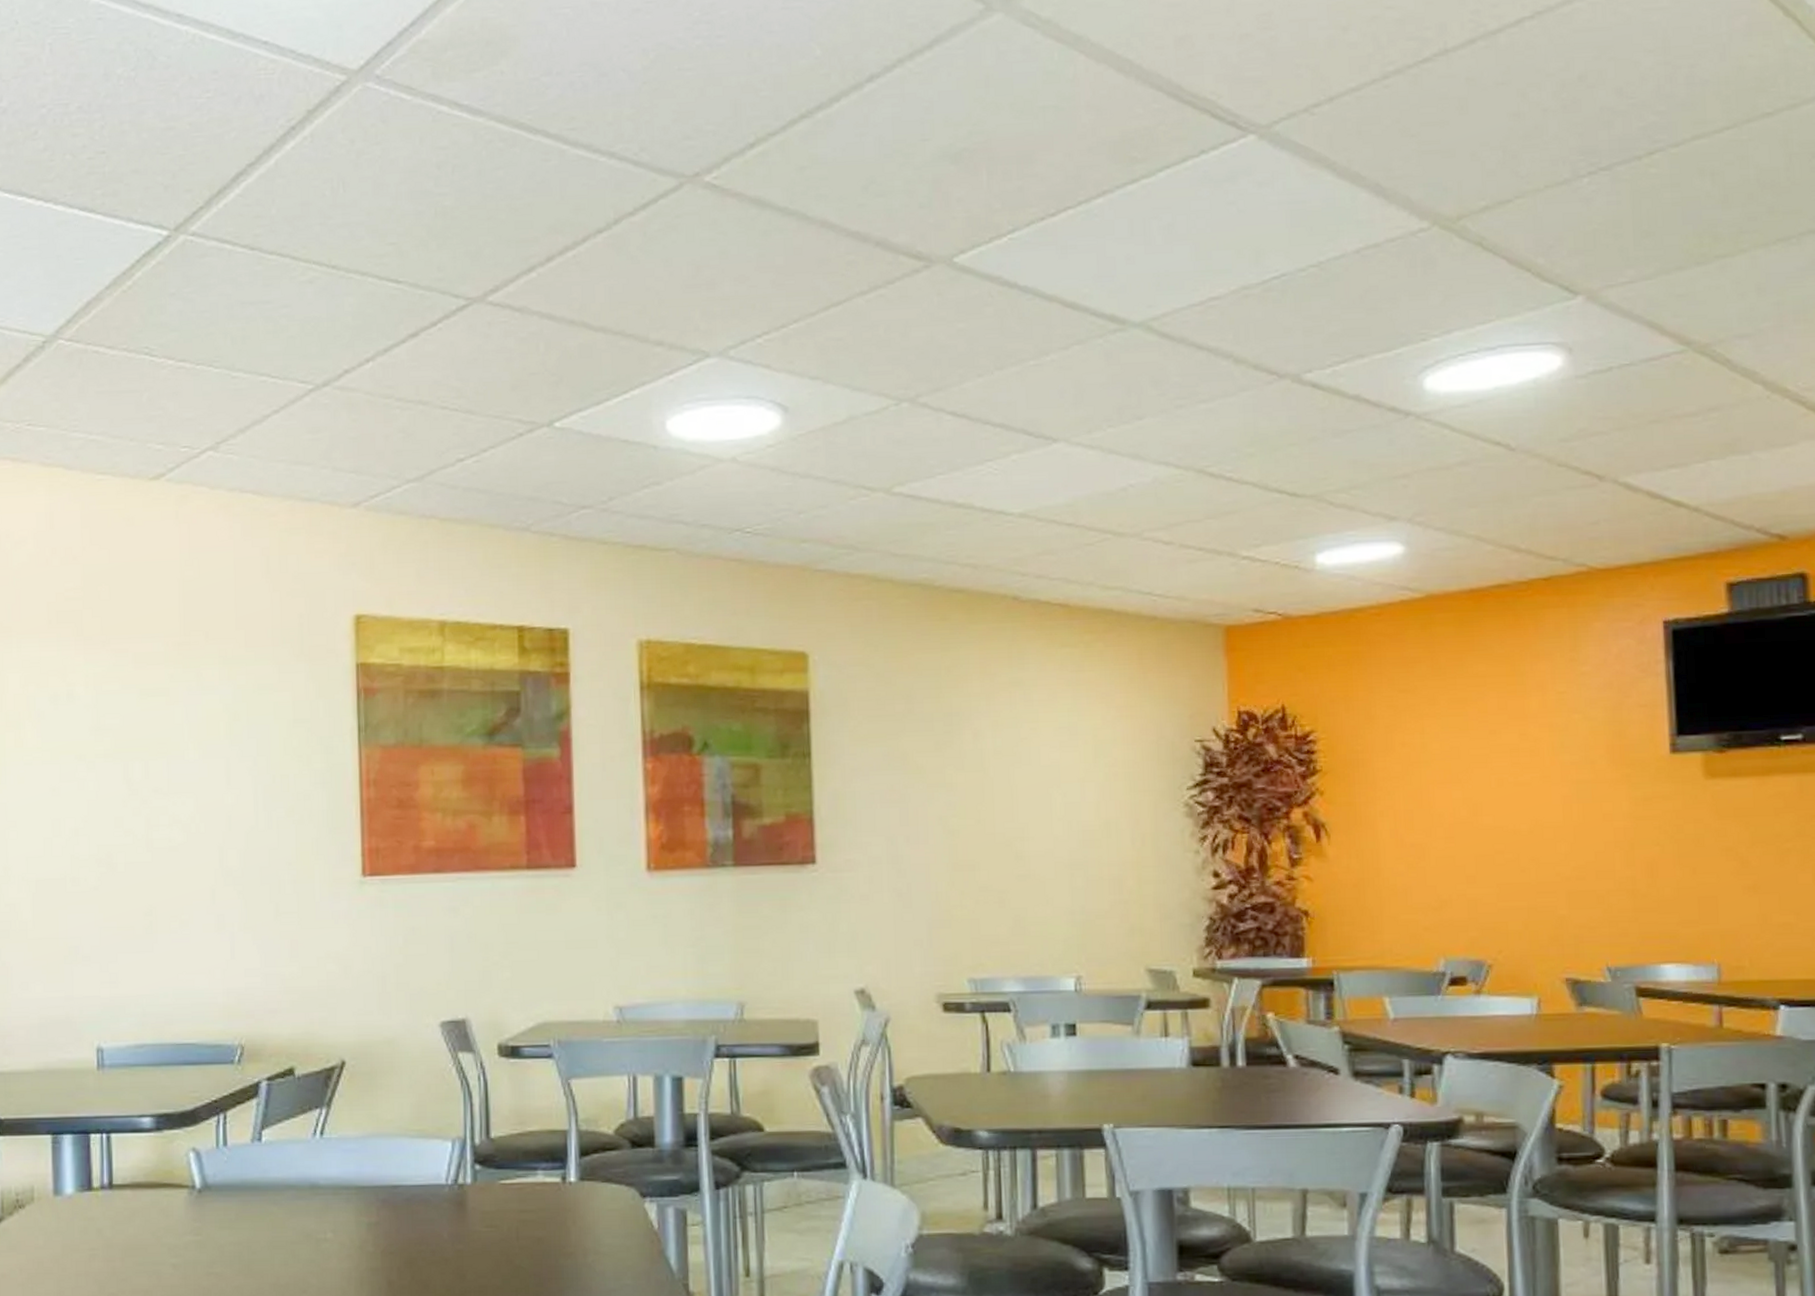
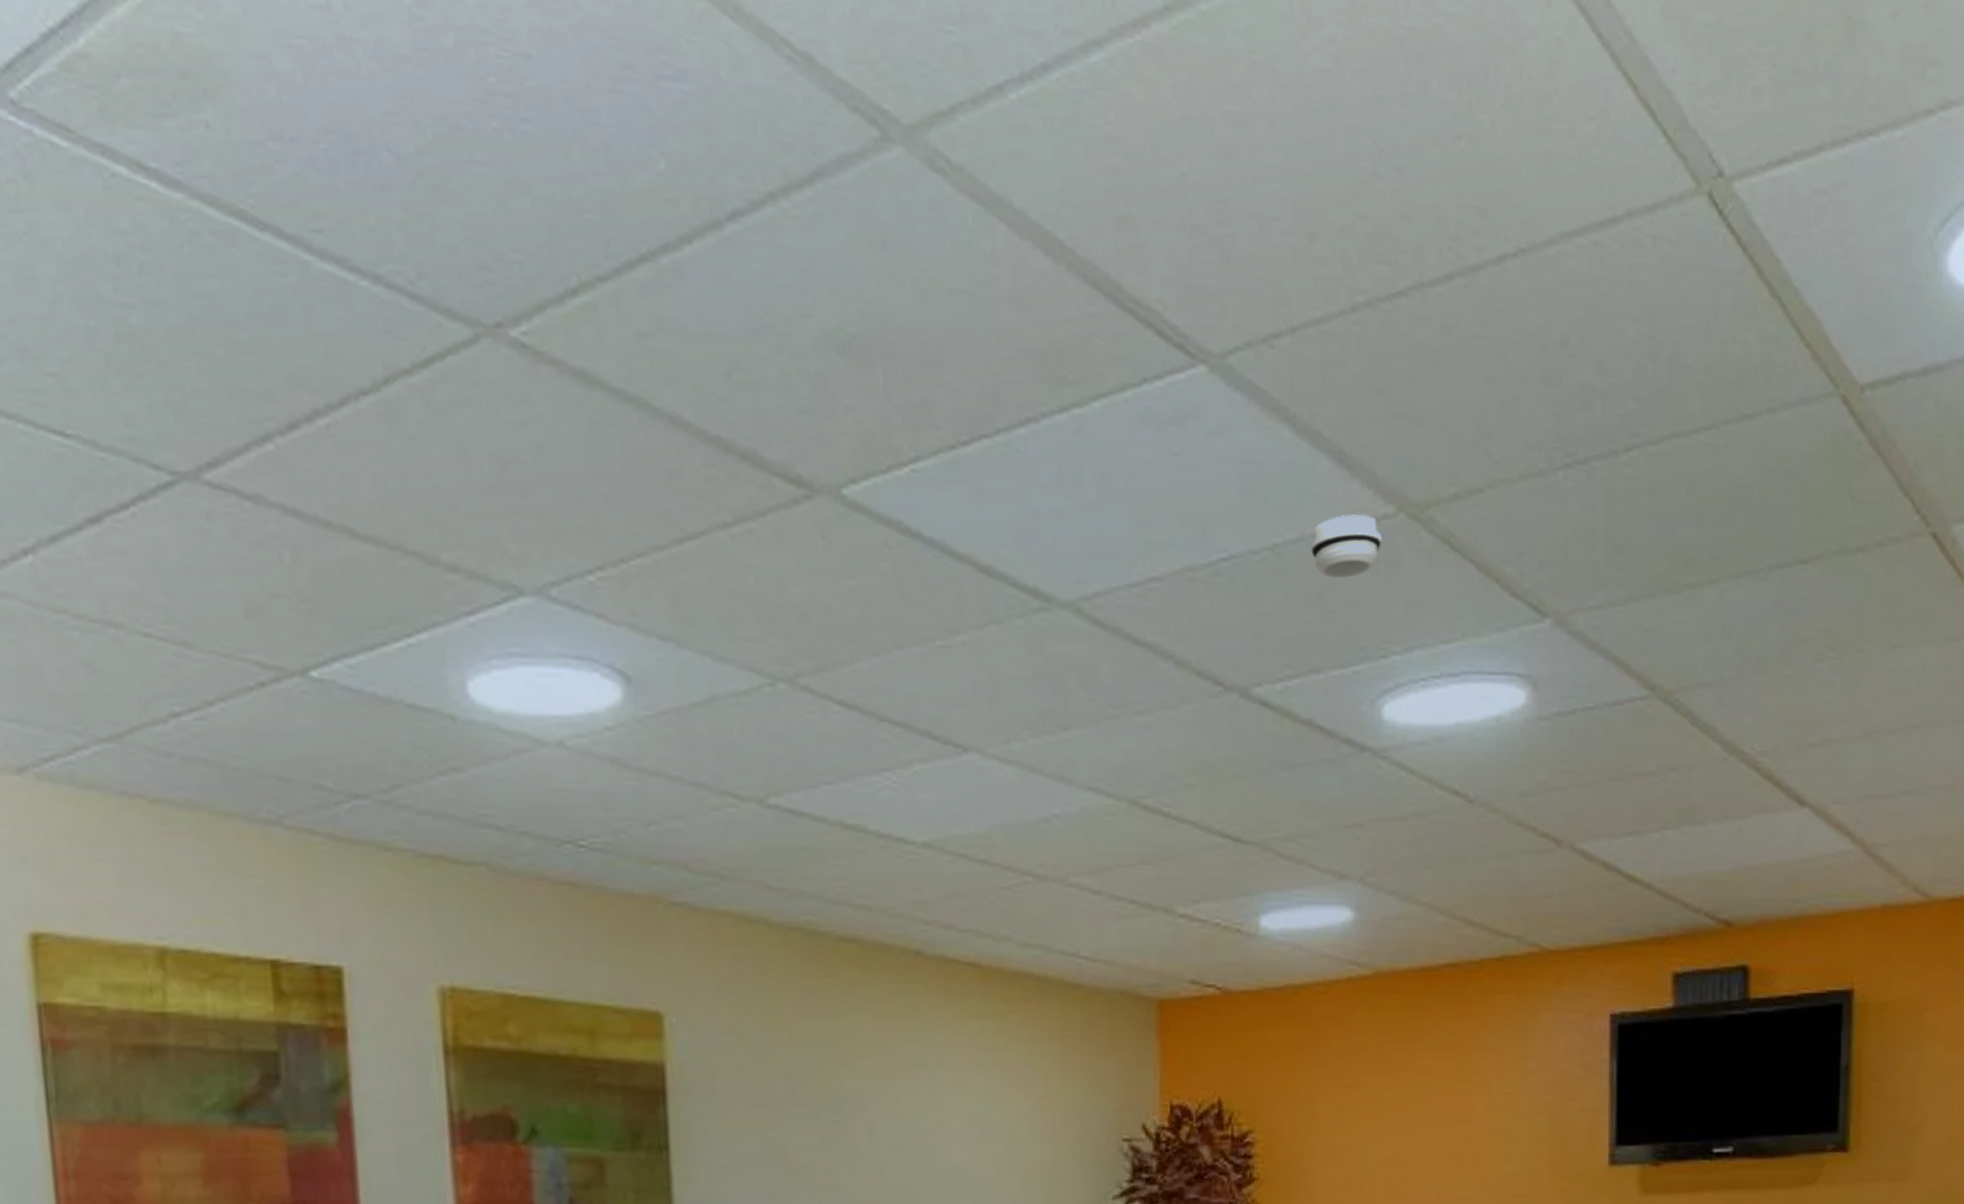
smoke detector: none [1353,231,1419,283] -> present [1311,514,1383,579]

